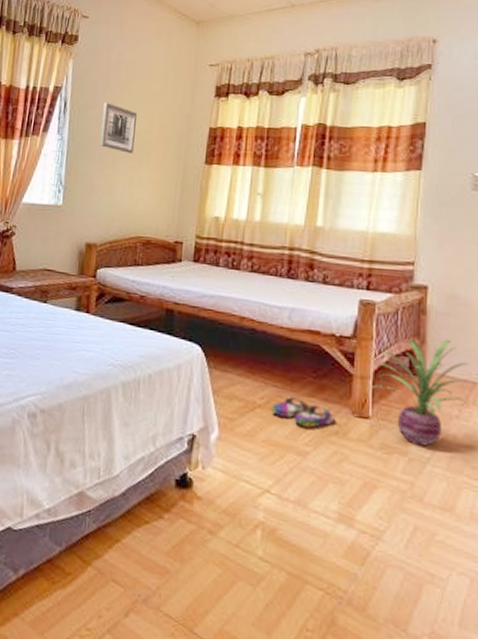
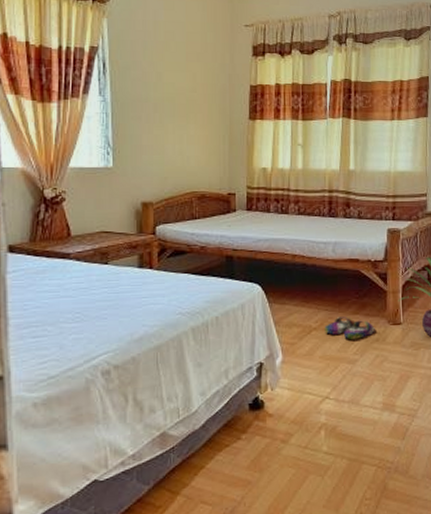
wall art: present [99,102,137,153] -> none [145,62,179,112]

